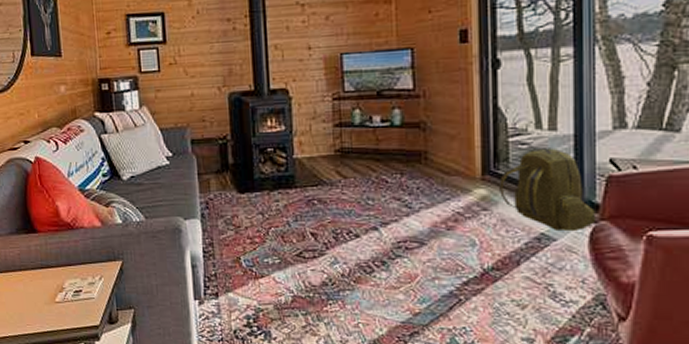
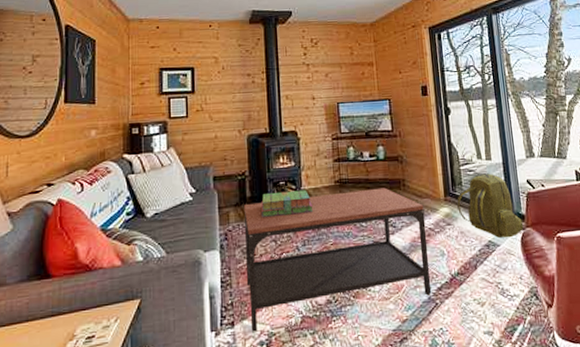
coffee table: none [227,160,454,306] -> present [244,187,431,332]
stack of books: none [246,158,308,188] -> present [261,190,314,218]

